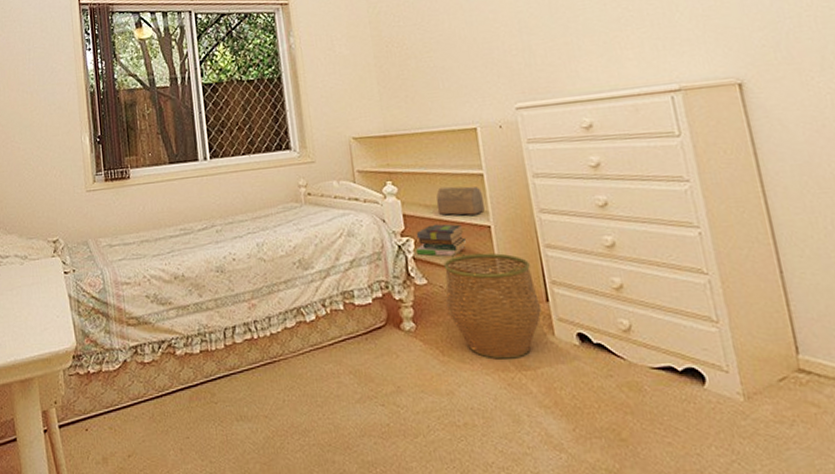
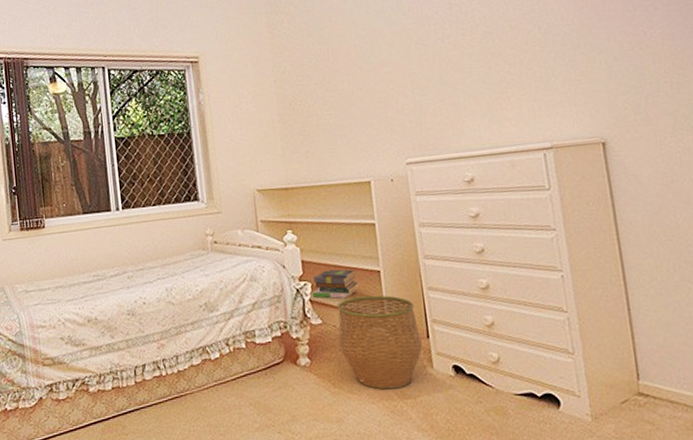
decorative box: present [436,186,485,217] -> none [332,234,375,262]

